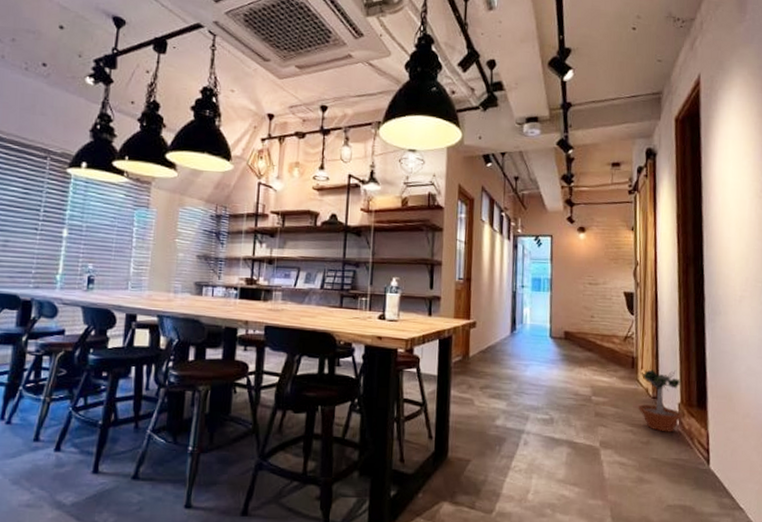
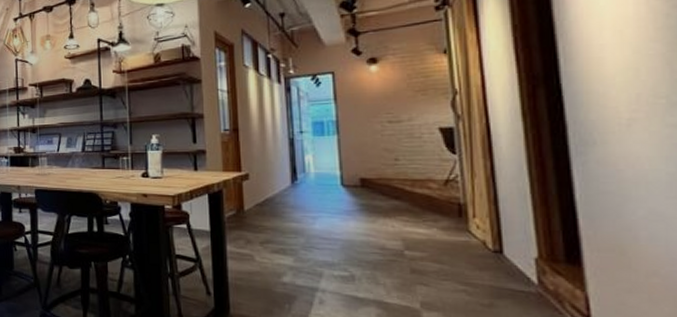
potted tree: present [639,369,683,433] -> none [473,218,543,294]

